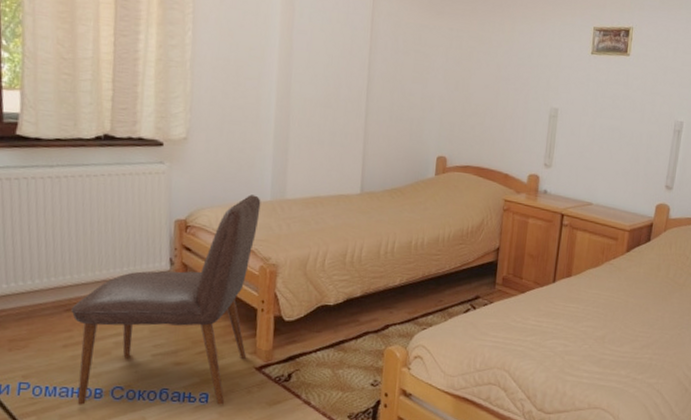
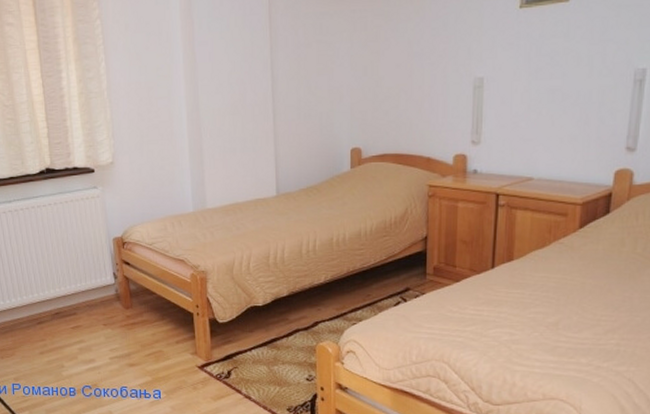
chair: present [71,194,261,405] -> none [42,208,189,402]

